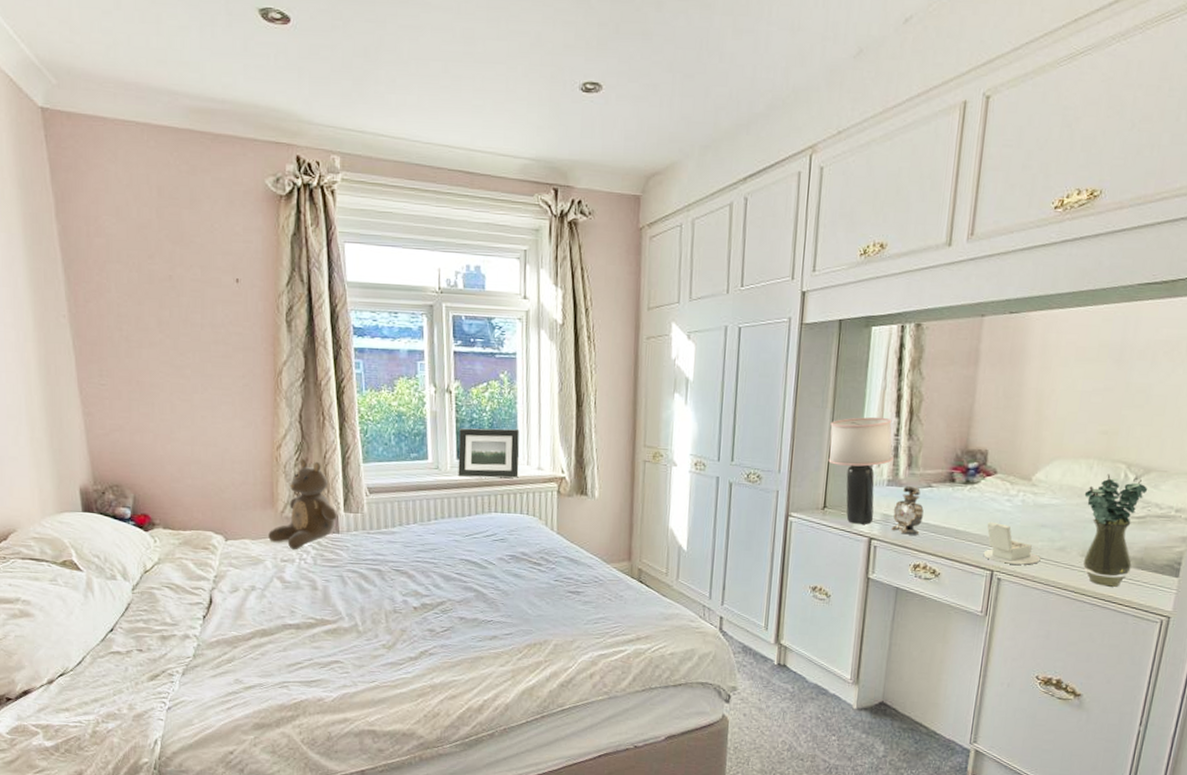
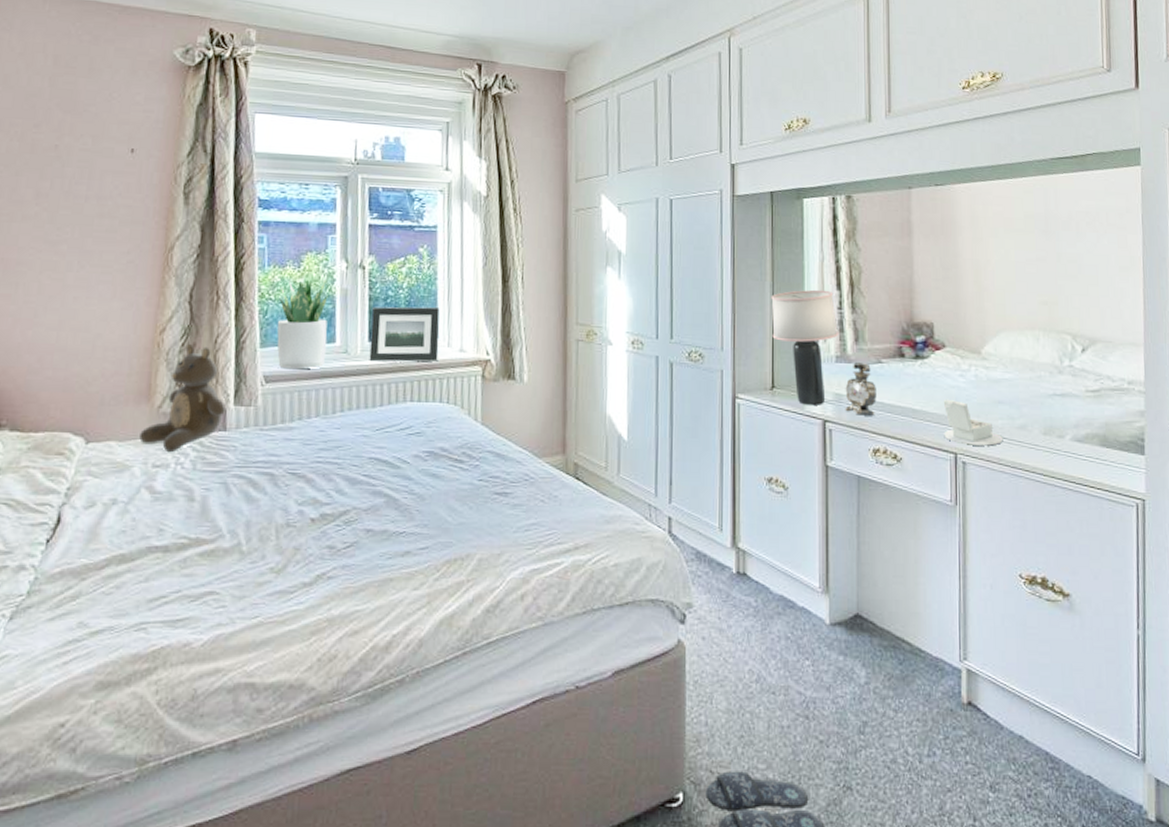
planter: none [377,400,421,483] -> present [277,277,328,370]
vase: present [1083,474,1148,587] -> none [1036,346,1097,468]

